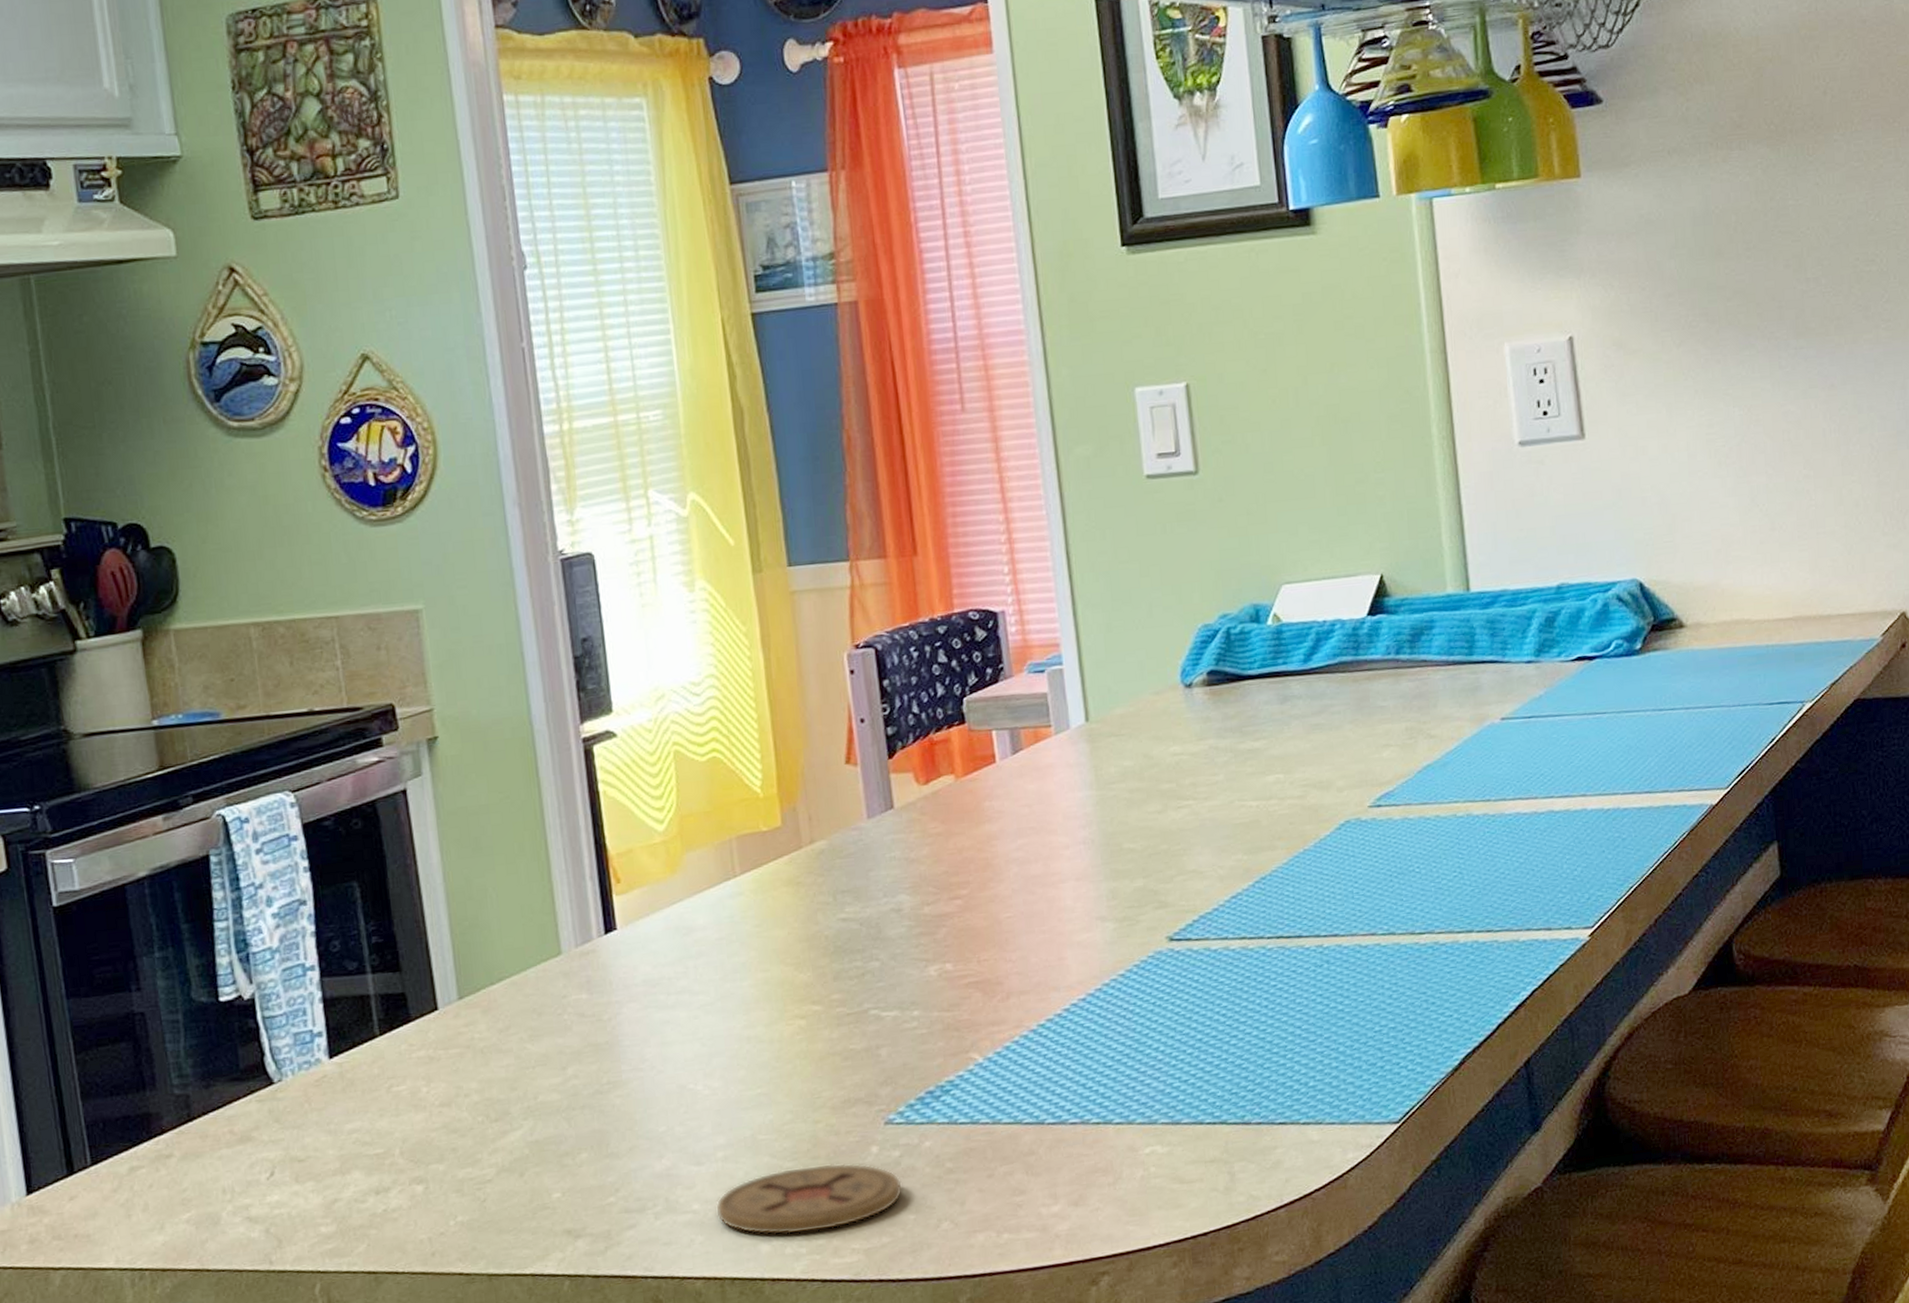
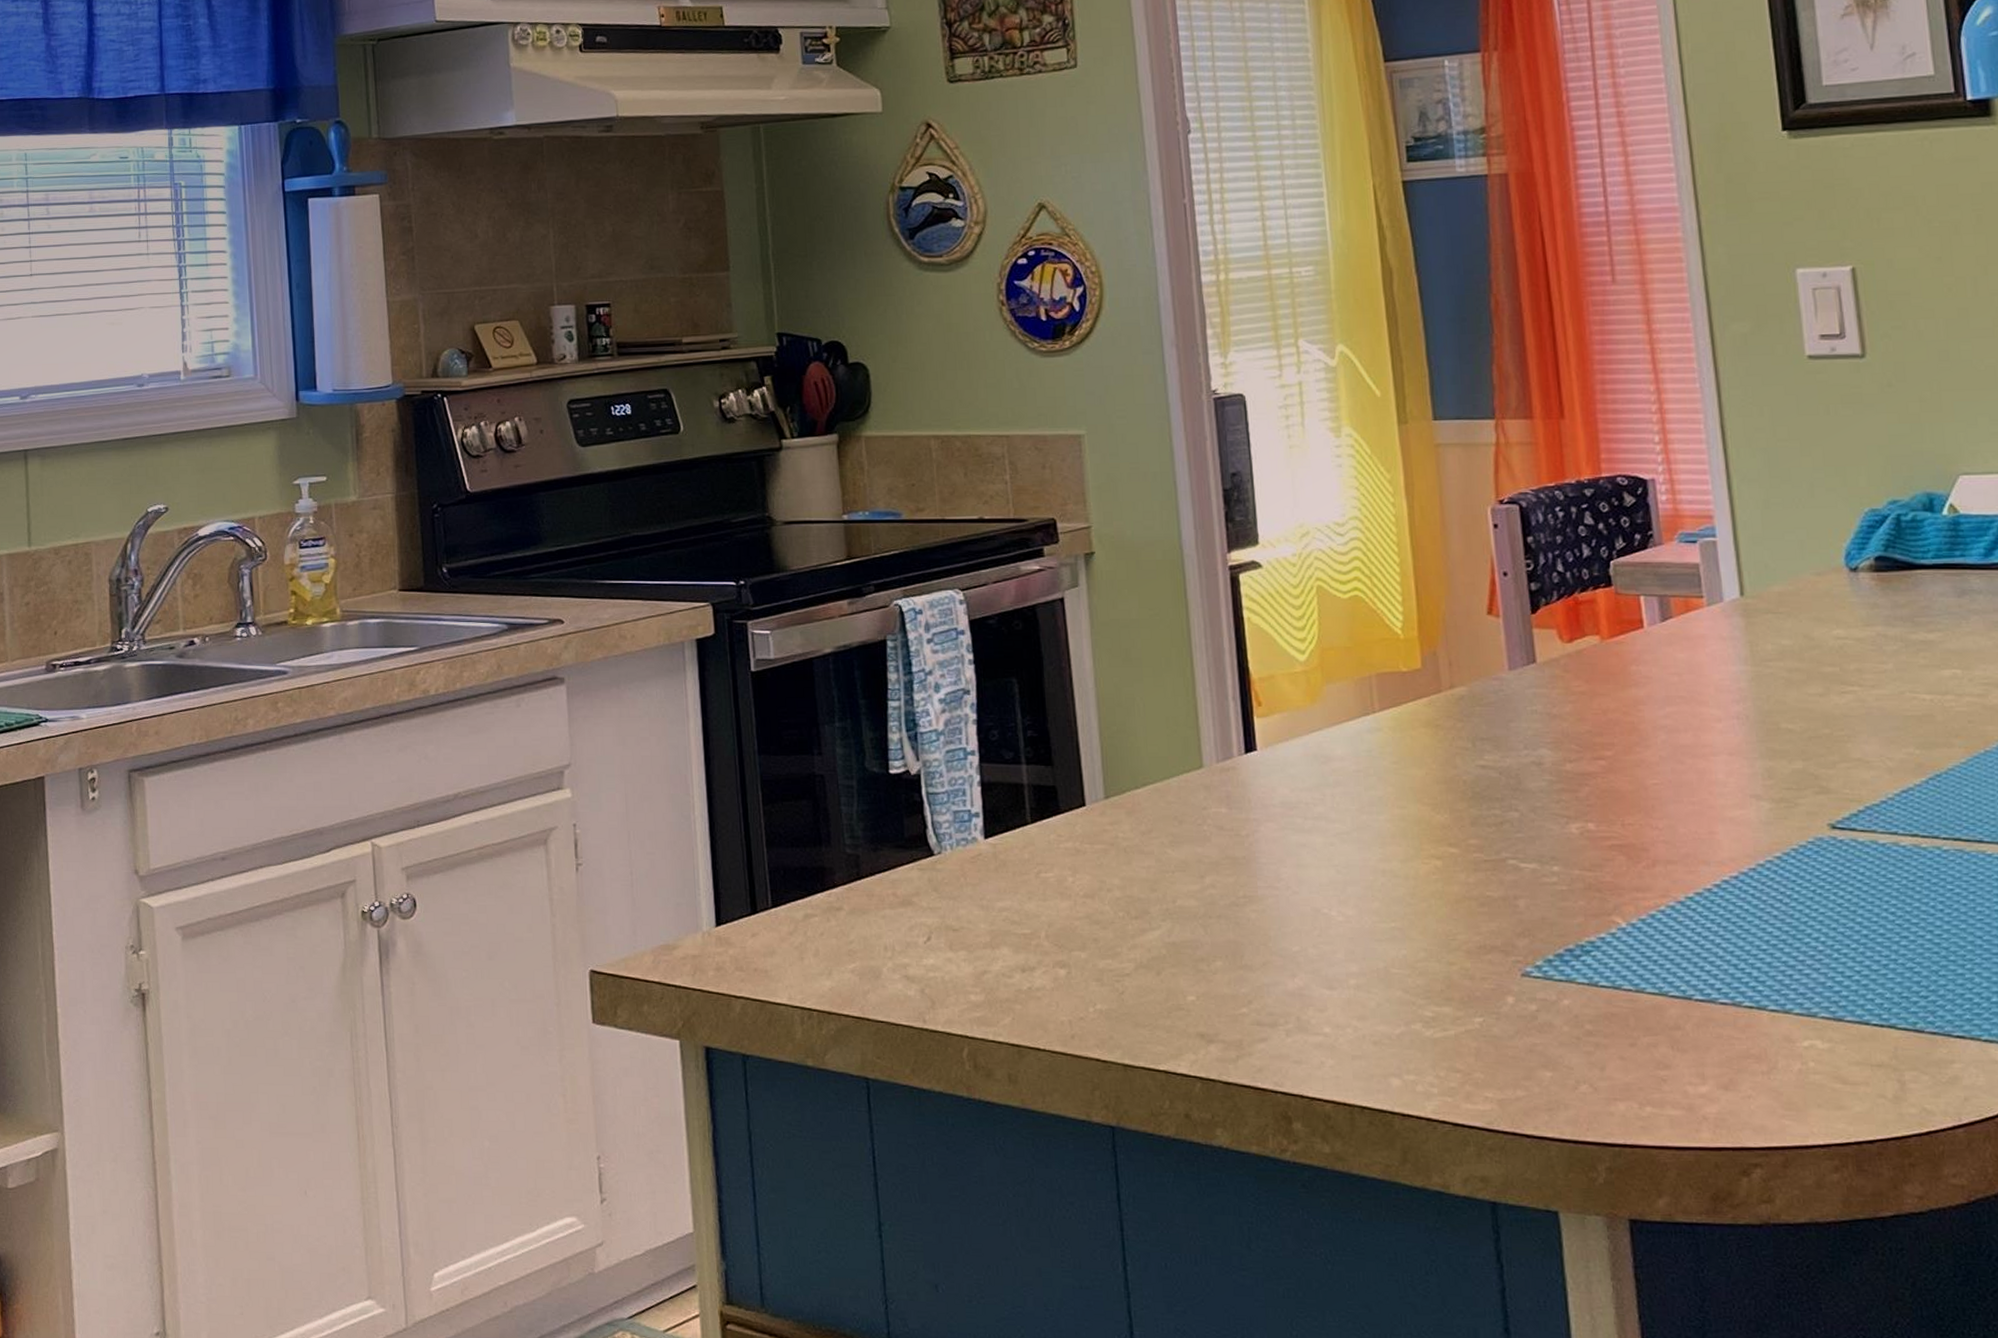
coaster: present [715,1163,902,1235] -> none [1346,1005,1539,1074]

